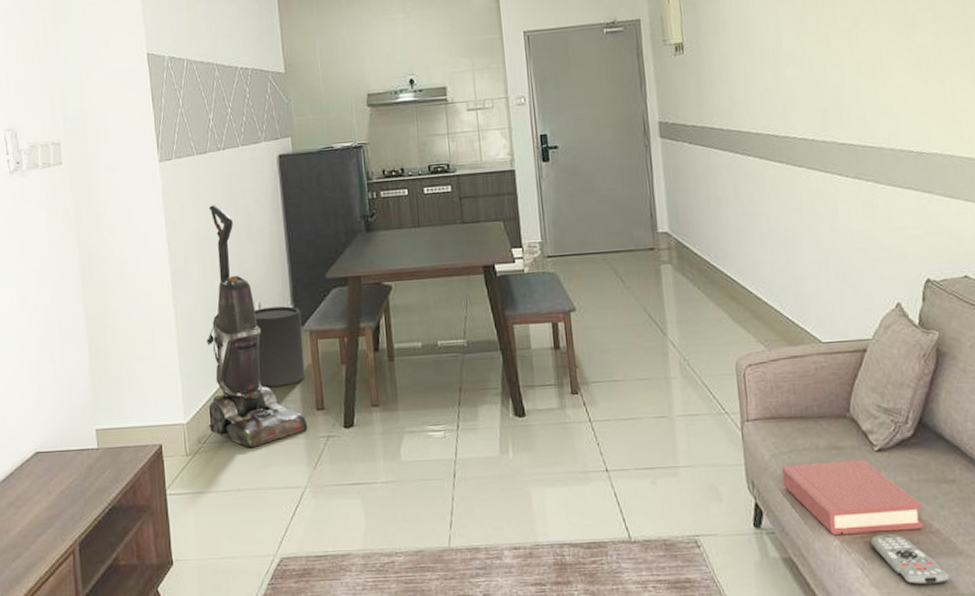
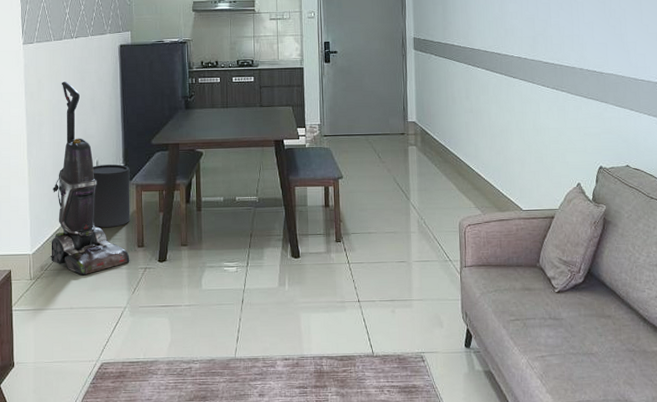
hardback book: present [781,460,924,534] -> none [487,299,587,354]
remote control: present [871,533,950,586] -> none [549,354,603,394]

